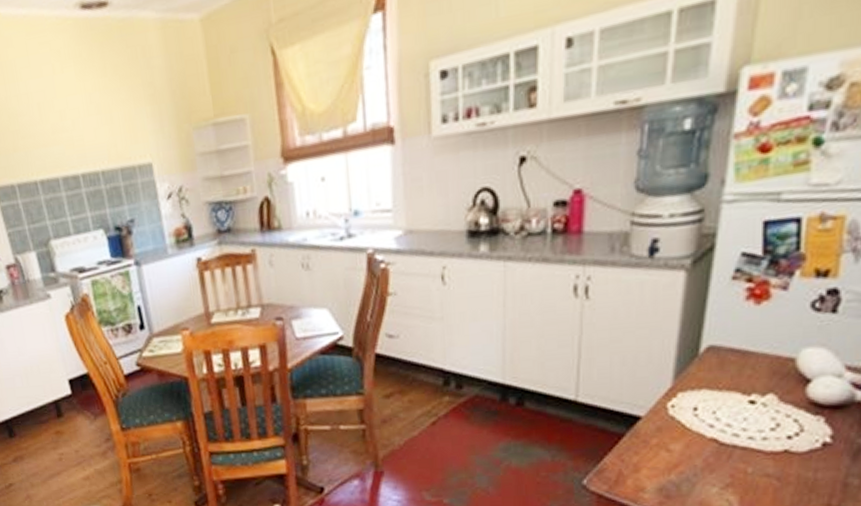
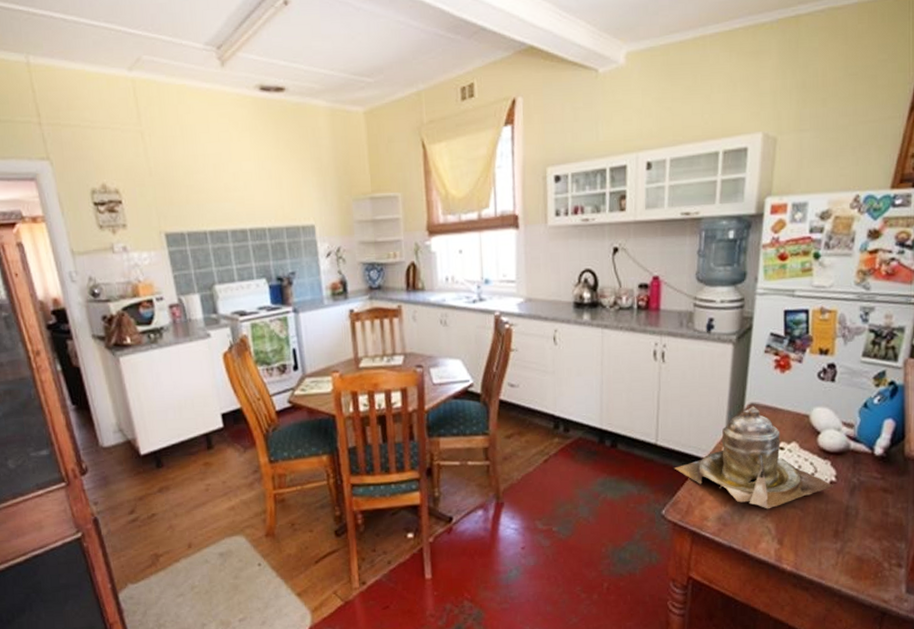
teapot: none [599,348,829,478] -> present [674,405,834,509]

